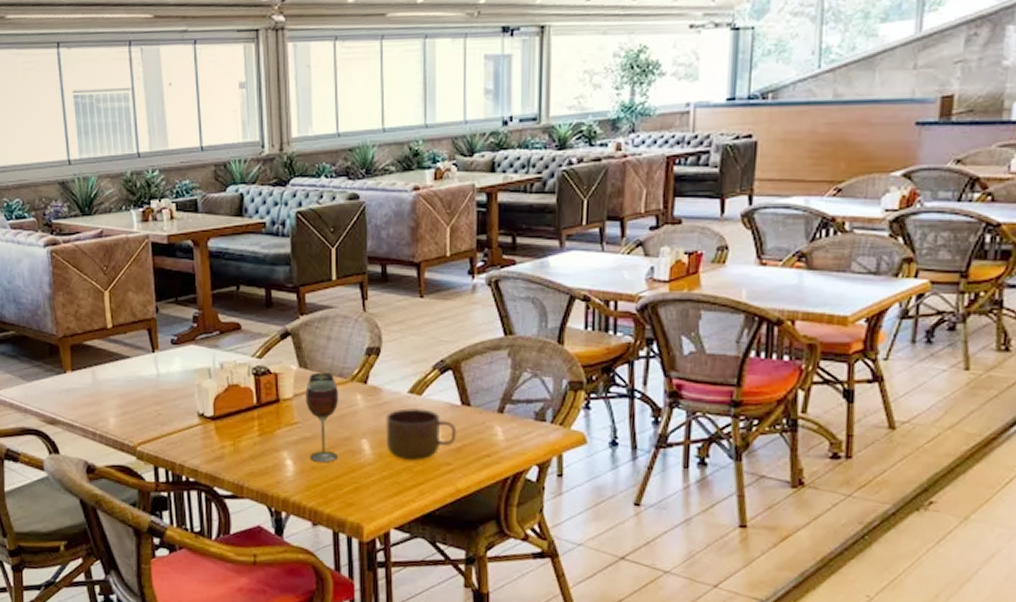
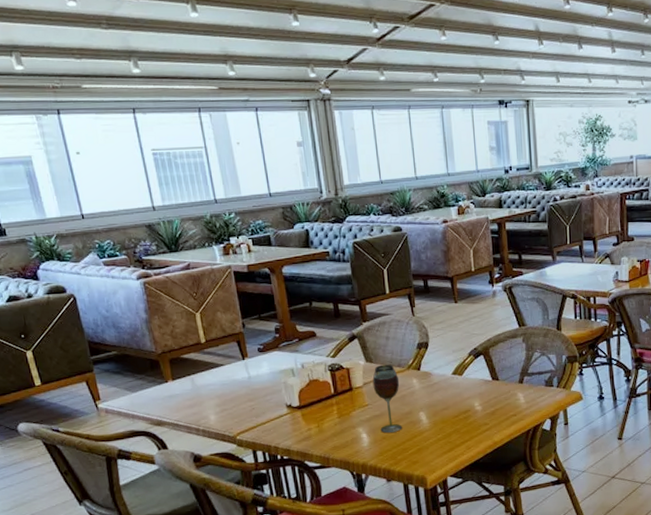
cup: present [386,407,457,461] -> none [437,385,491,425]

